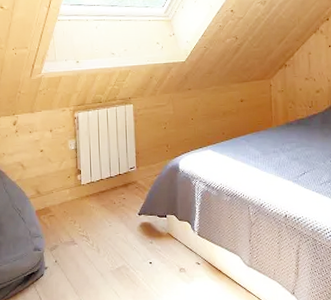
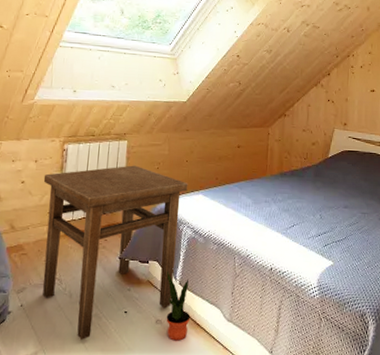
side table: none [60,127,196,289] -> present [43,165,188,340]
potted plant: none [185,223,212,287] -> present [166,270,191,341]

